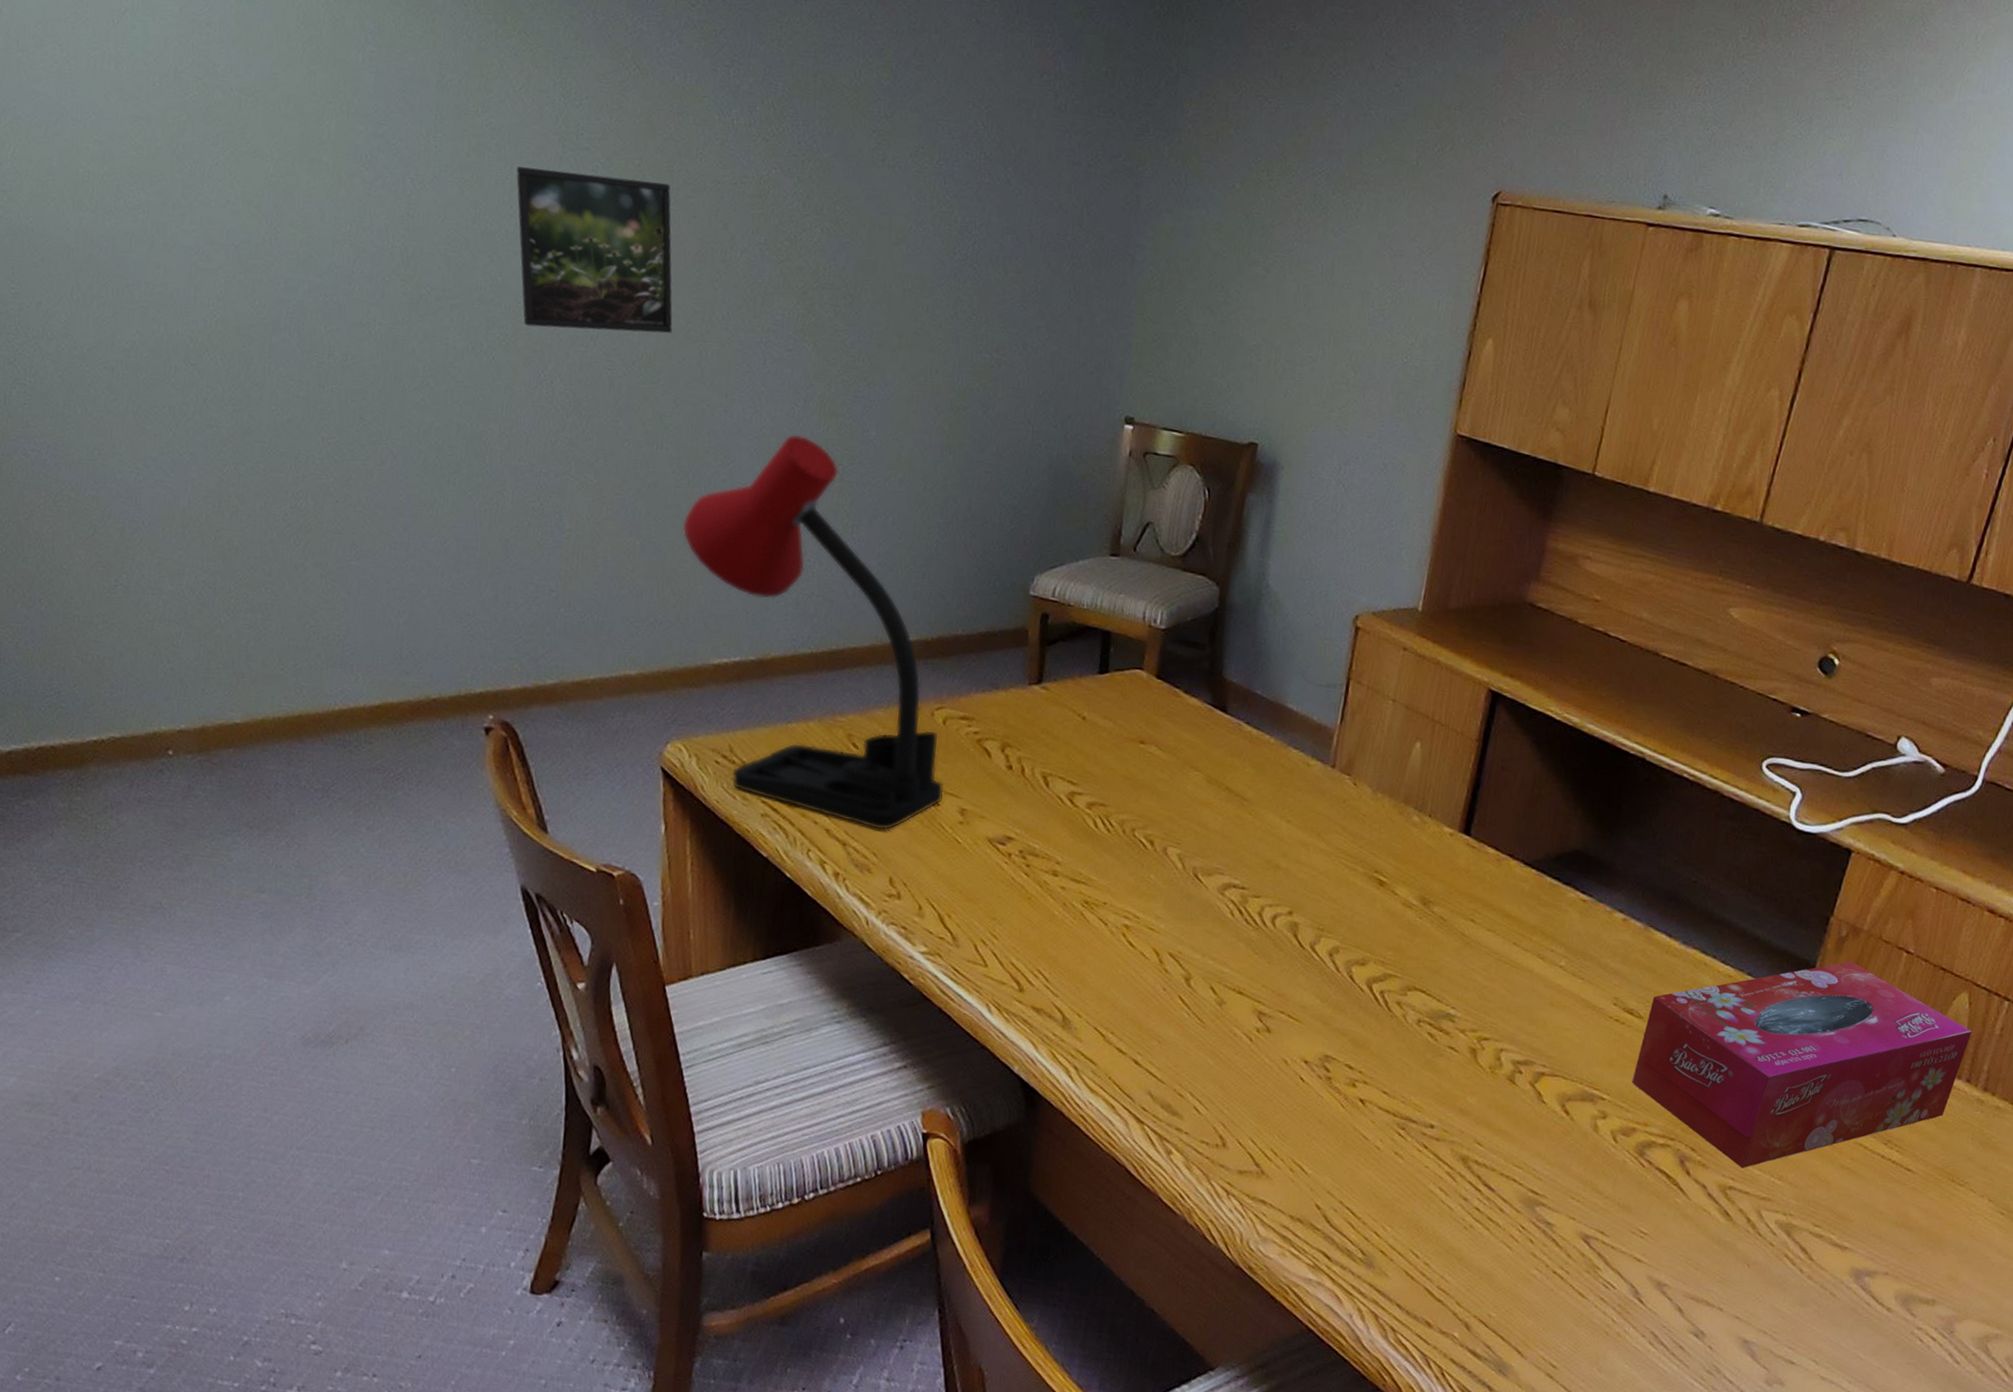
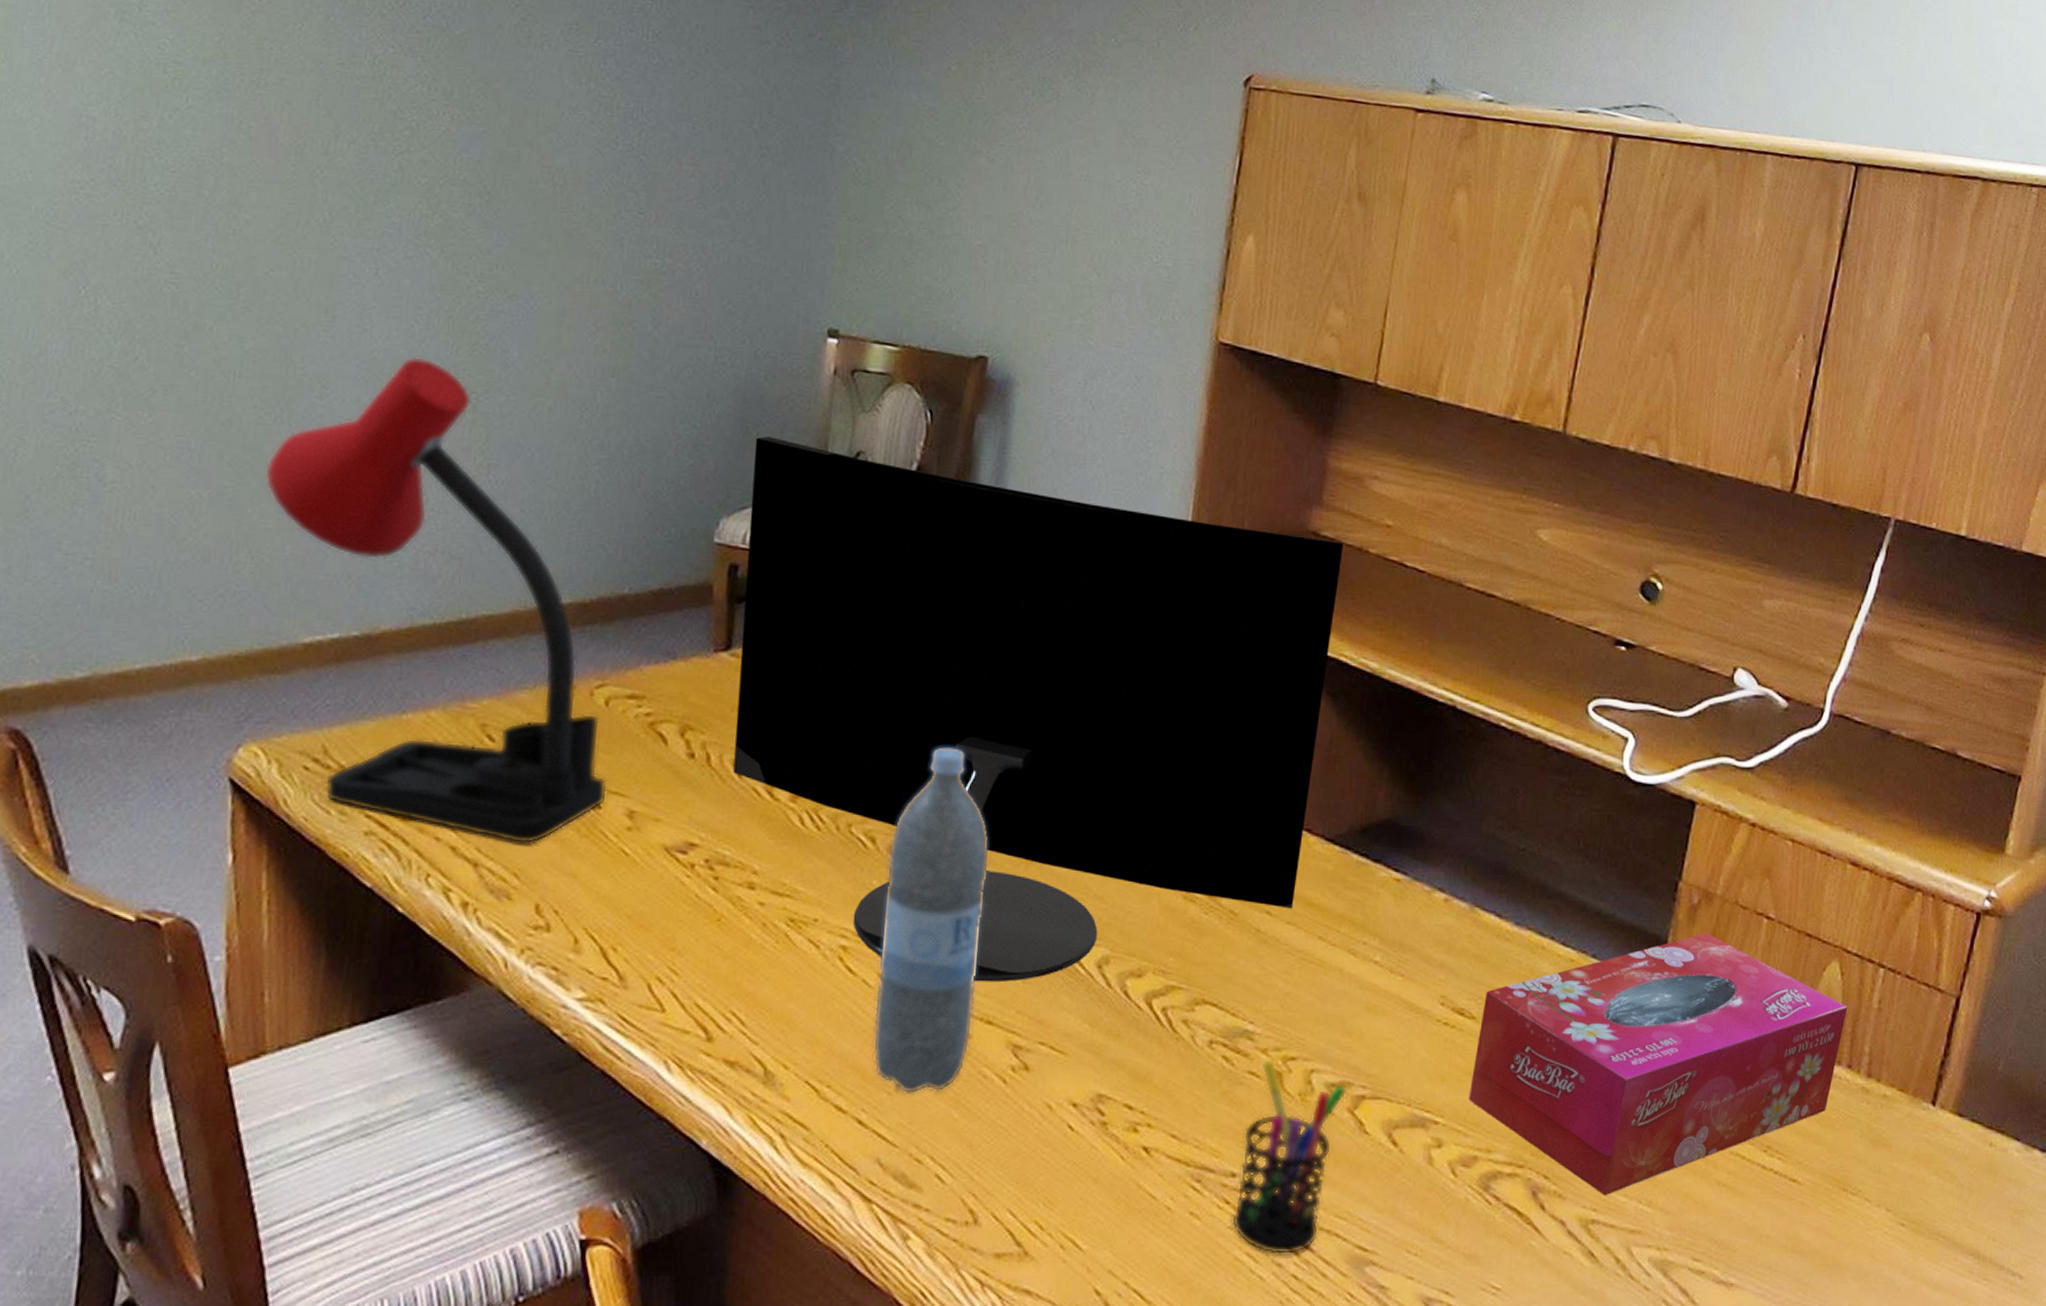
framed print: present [516,166,673,334] -> none [57,43,260,240]
monitor: none [1042,507,1556,962] -> present [733,436,1344,983]
water bottle: none [1147,771,1246,1044] -> present [872,747,990,1095]
pen holder: none [1429,1037,1530,1192] -> present [1232,1058,1348,1255]

